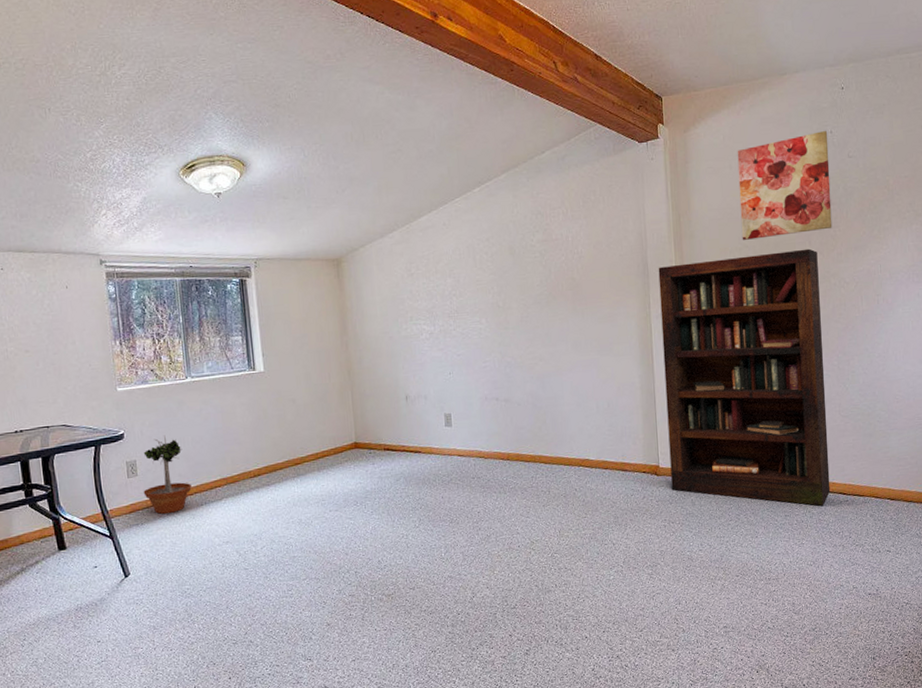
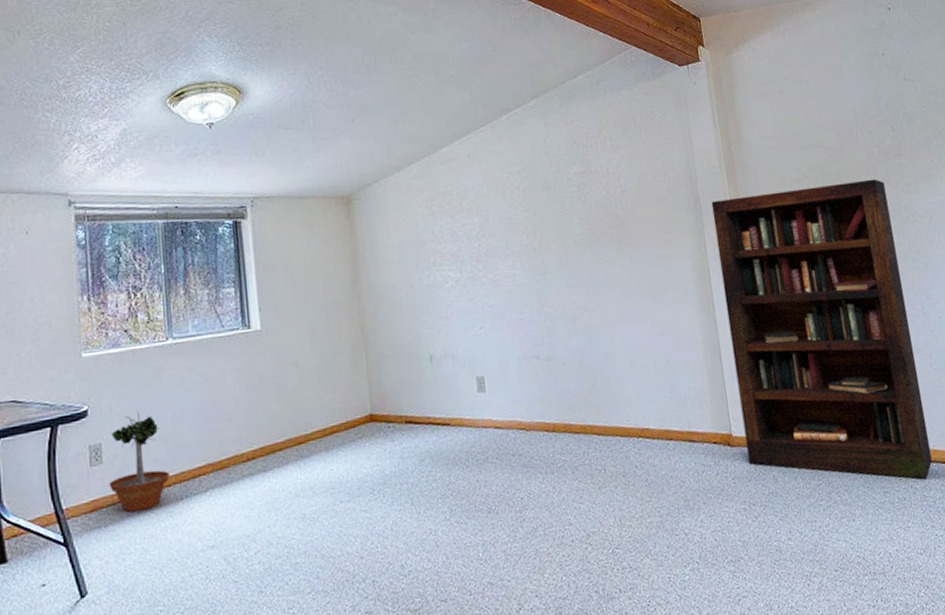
wall art: present [737,130,832,240] -> none [785,52,897,170]

